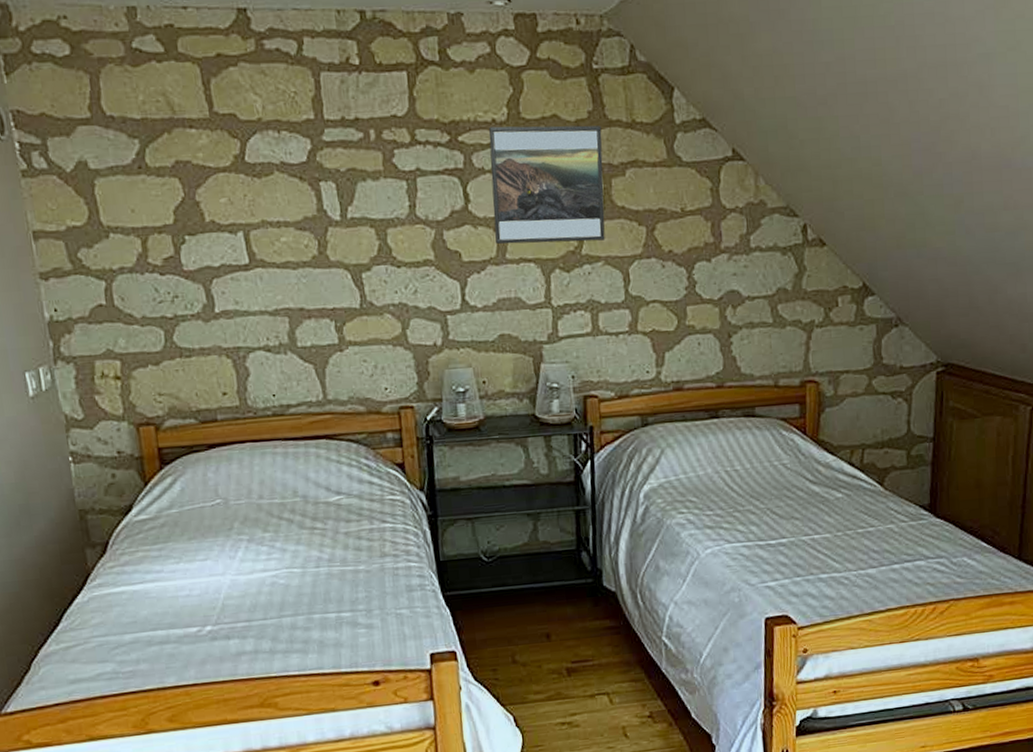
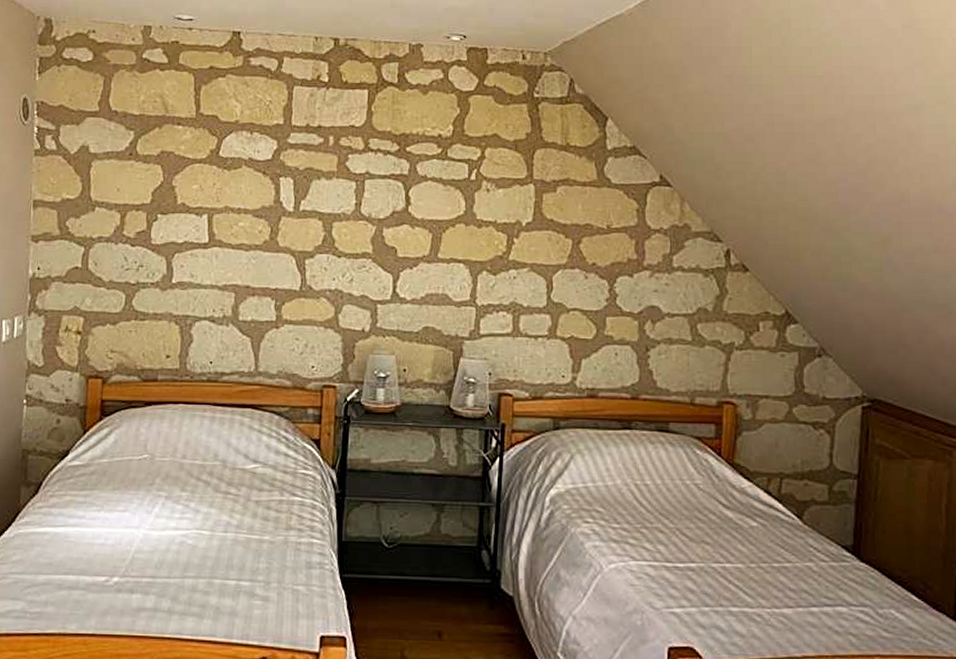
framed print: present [488,125,605,245] -> none [429,141,537,249]

